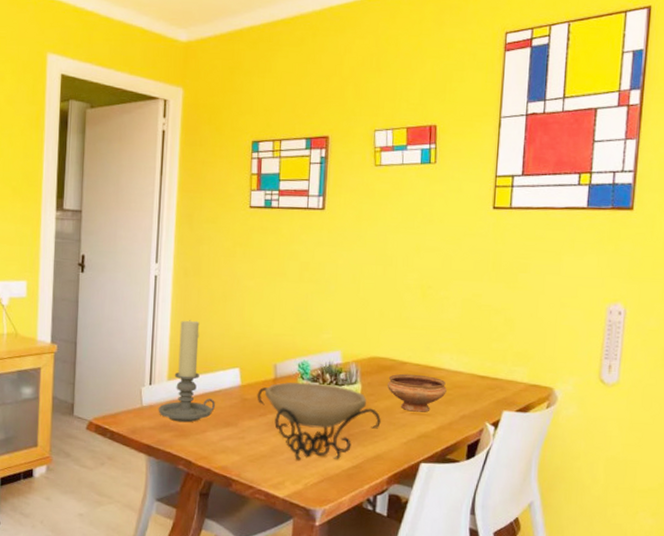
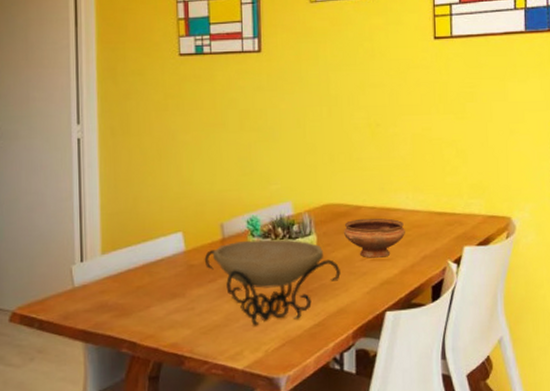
candle holder: present [158,320,215,423] -> none [93,184,158,300]

